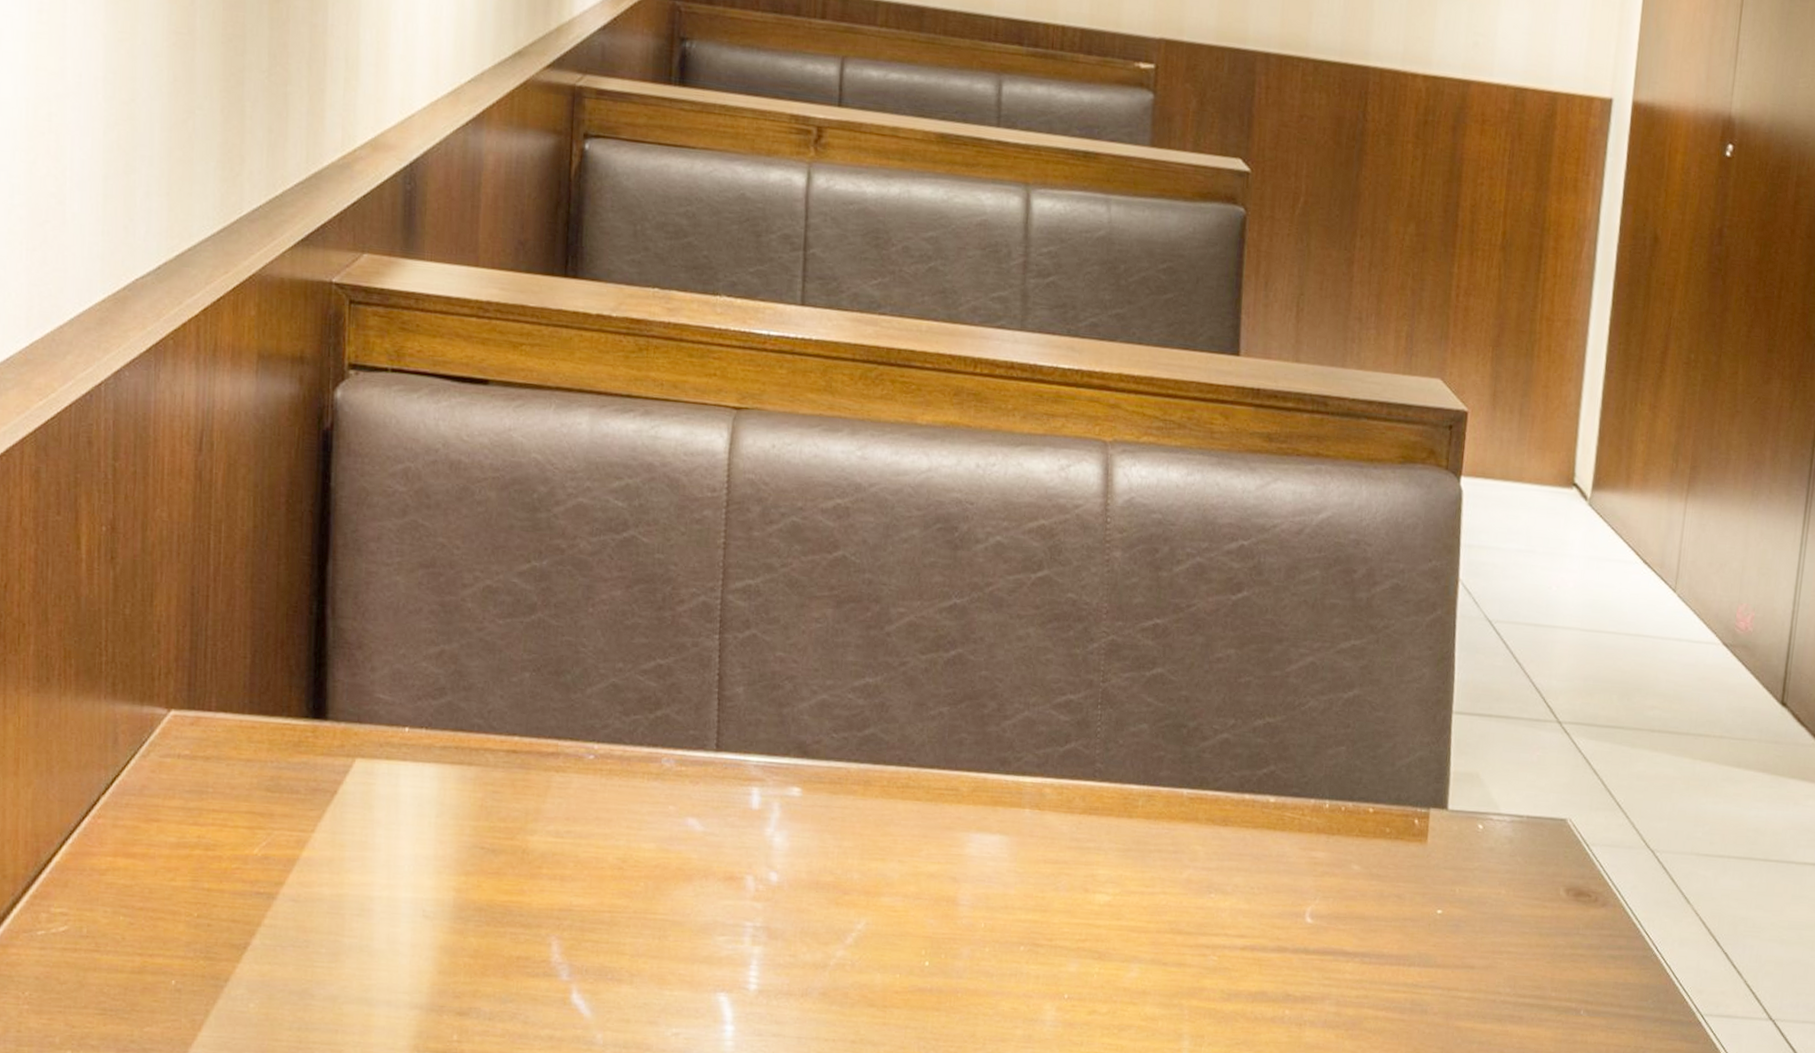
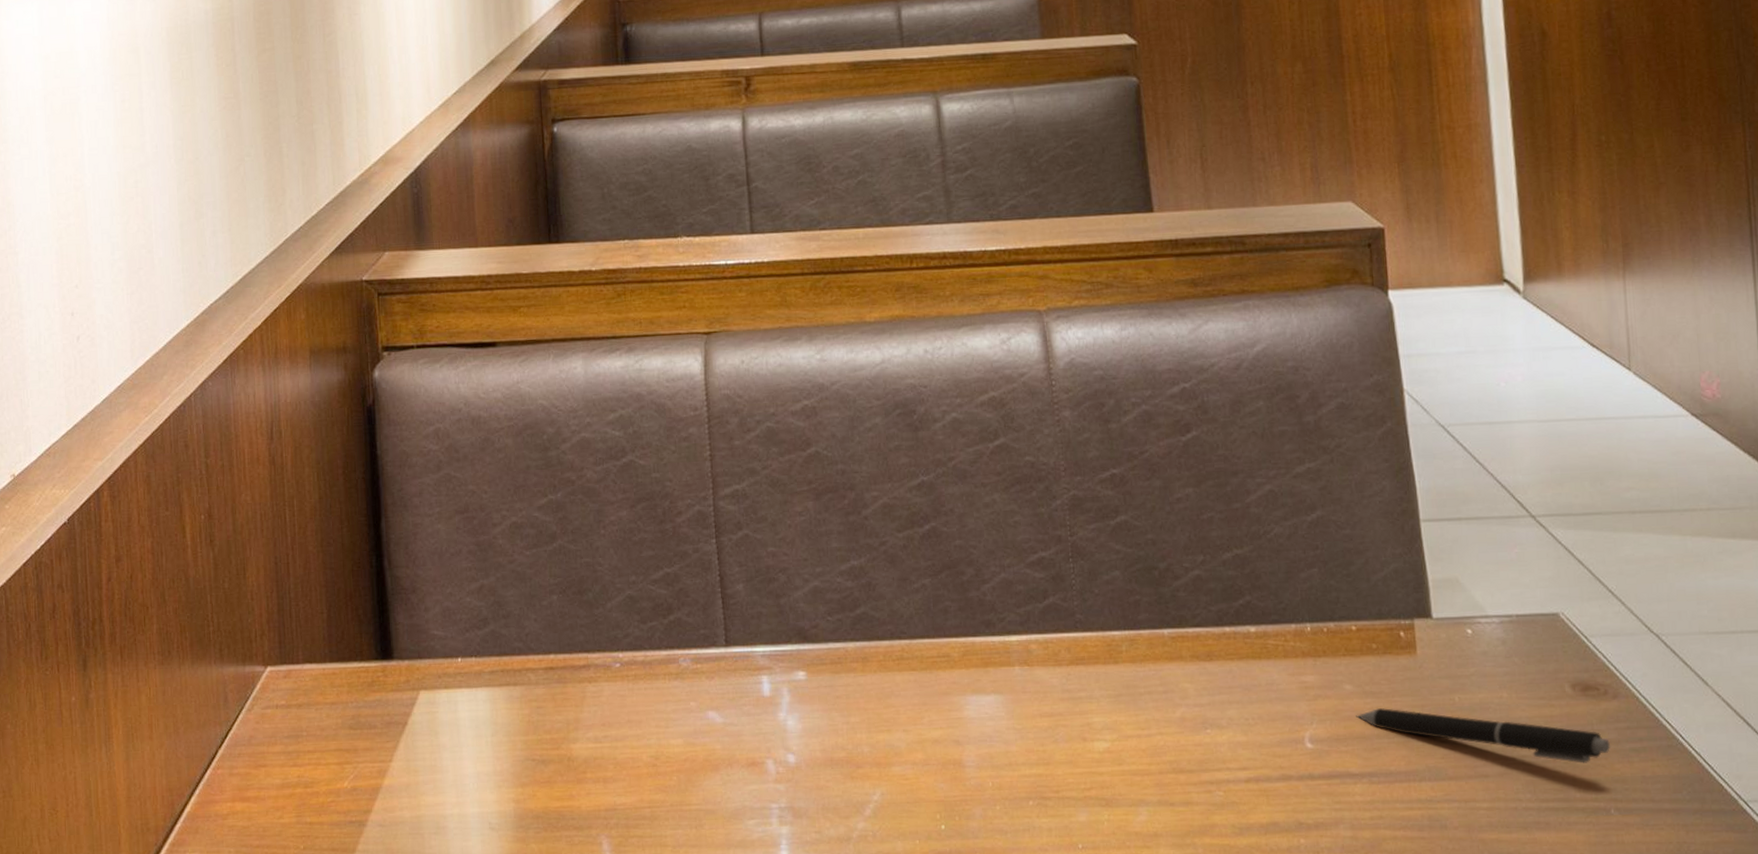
pen: none [1359,891,1592,965] -> present [1356,708,1611,763]

